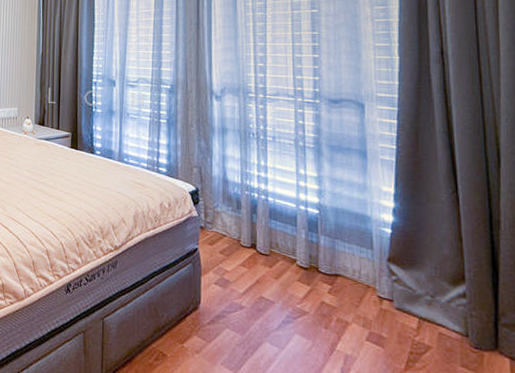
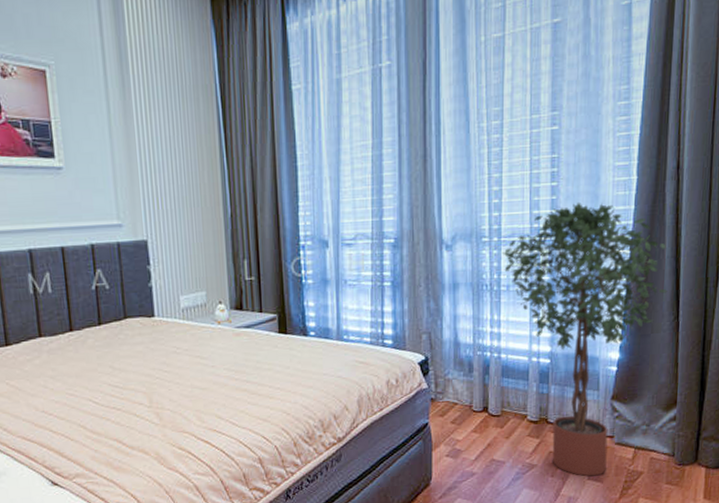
potted tree: none [267,74,442,339] -> present [501,203,667,477]

